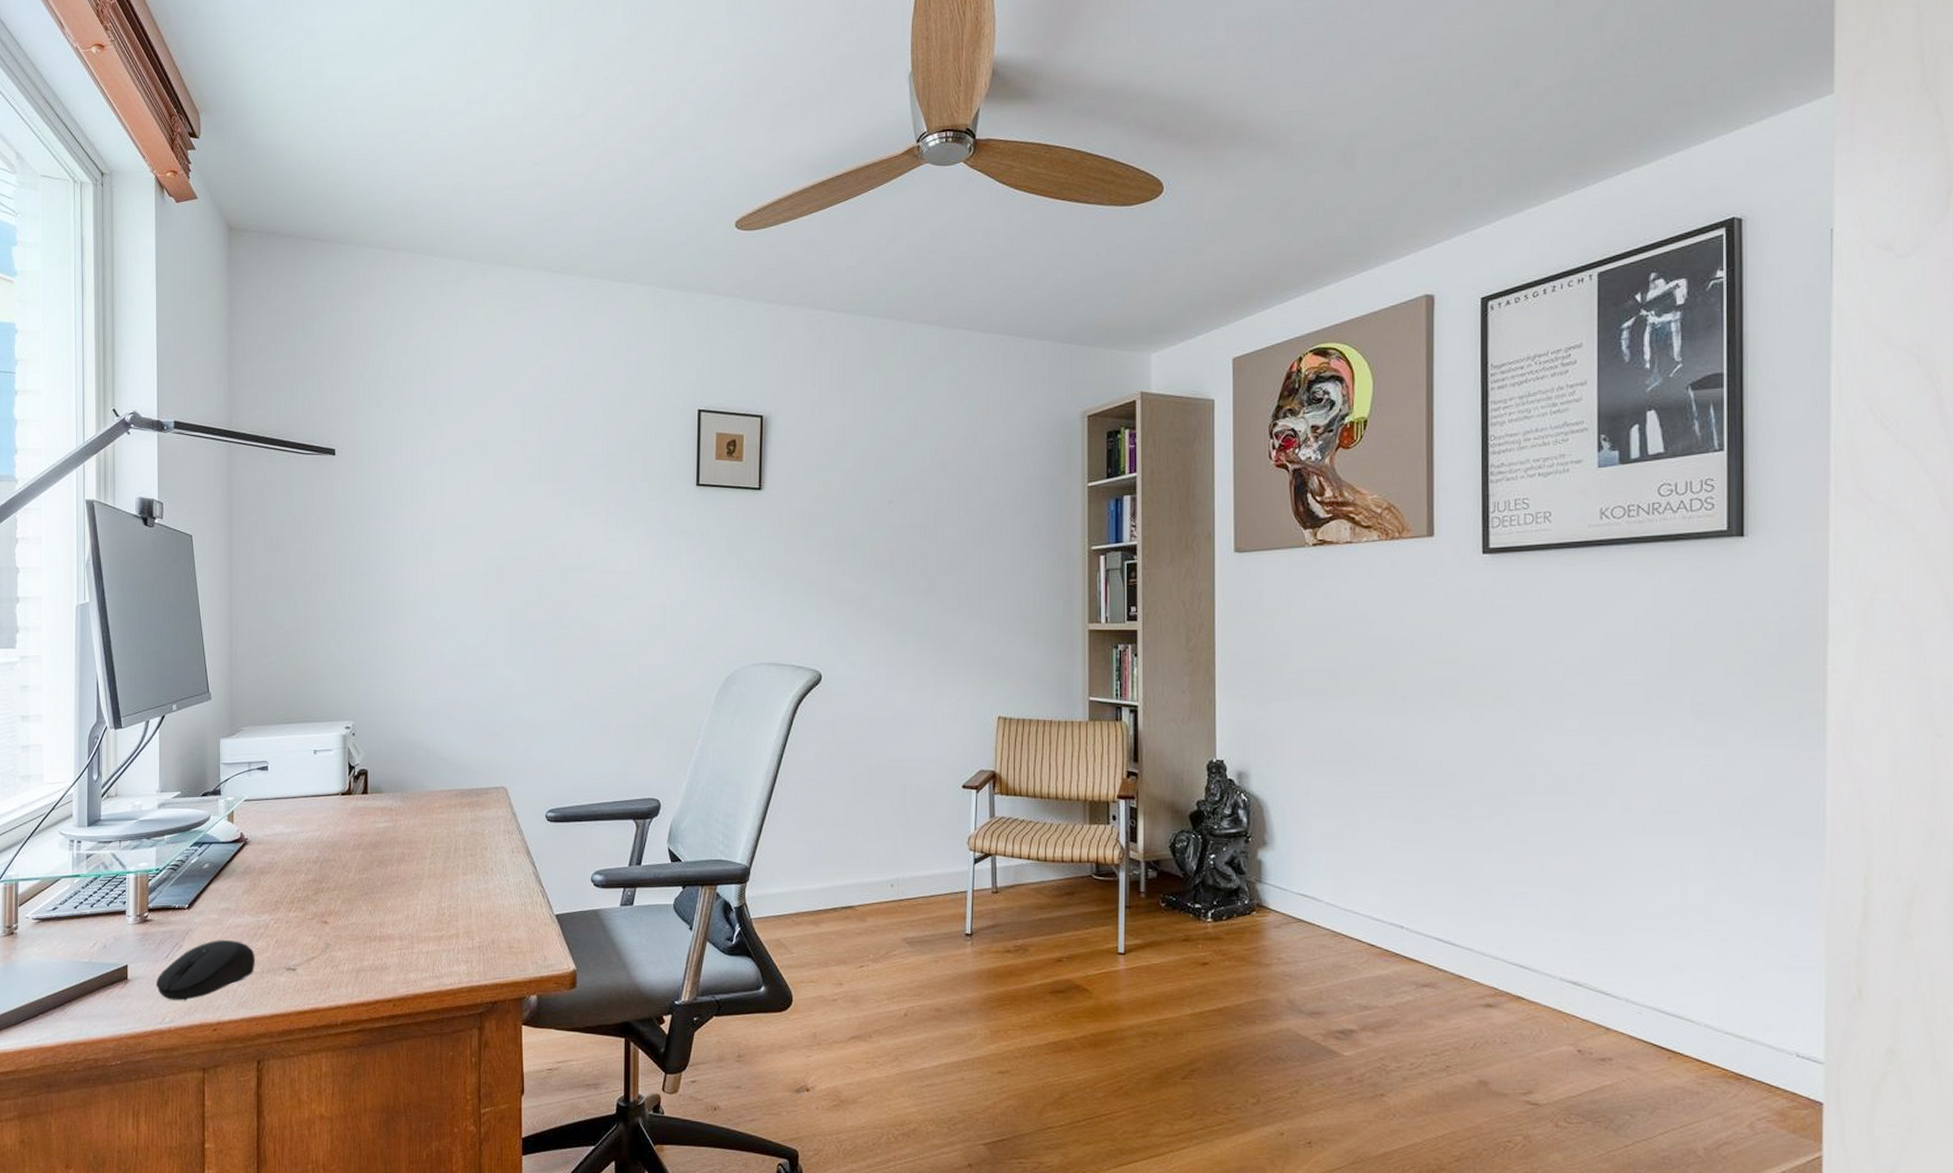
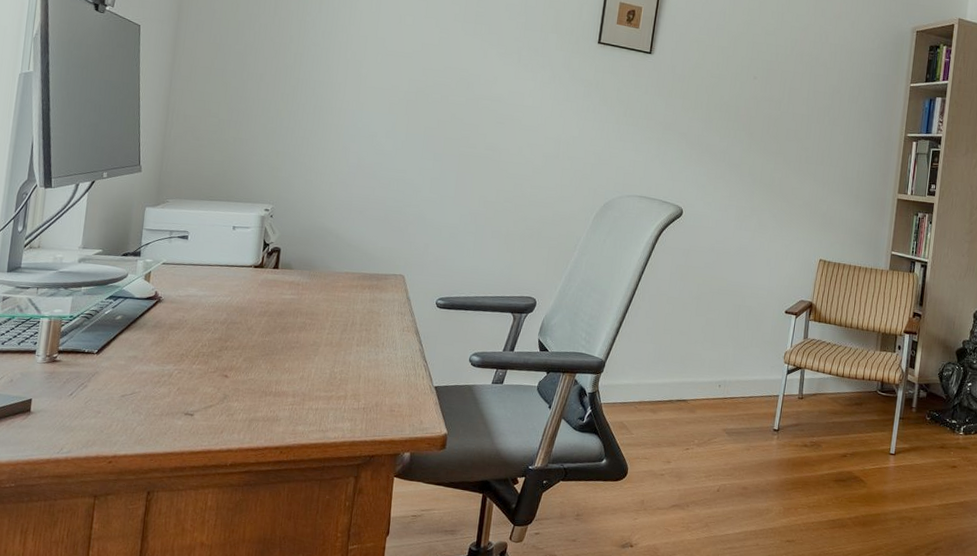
computer mouse: present [155,940,256,1001] -> none [57,383,157,434]

